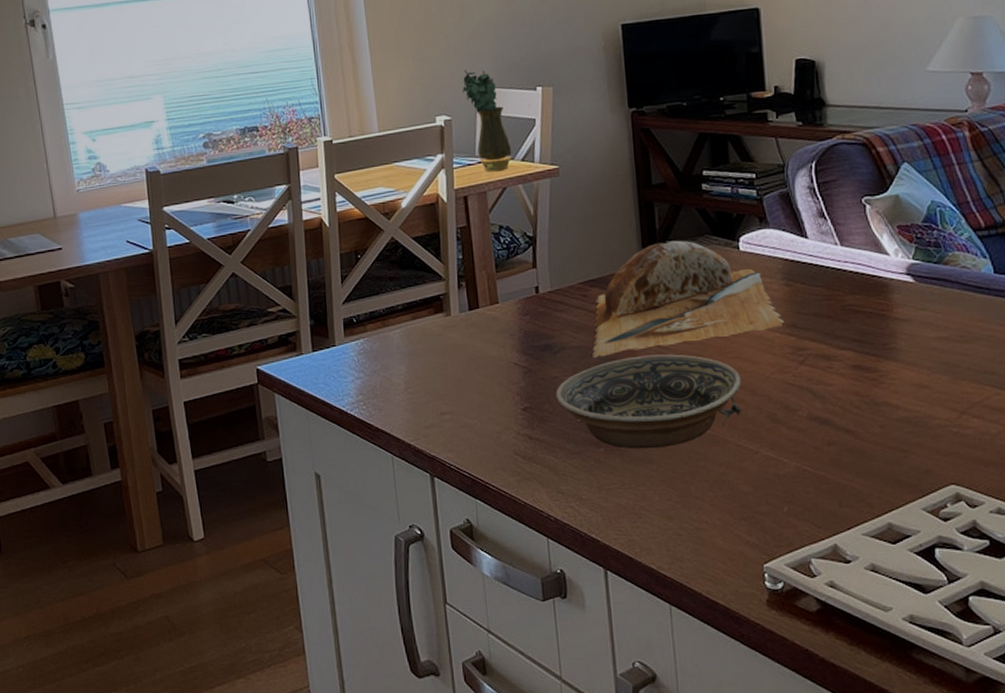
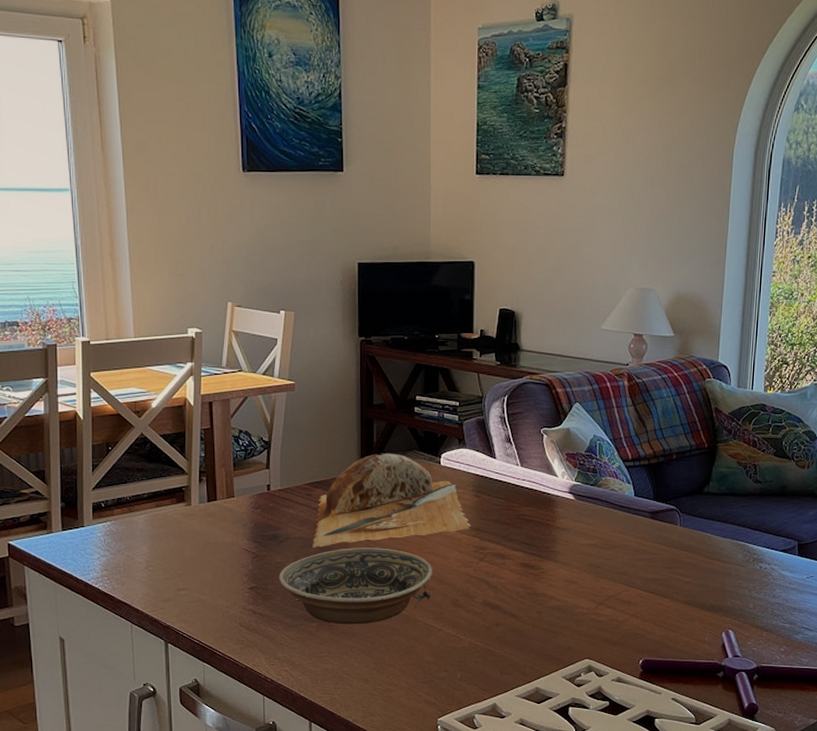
vase: present [462,69,512,172] -> none [214,288,255,382]

